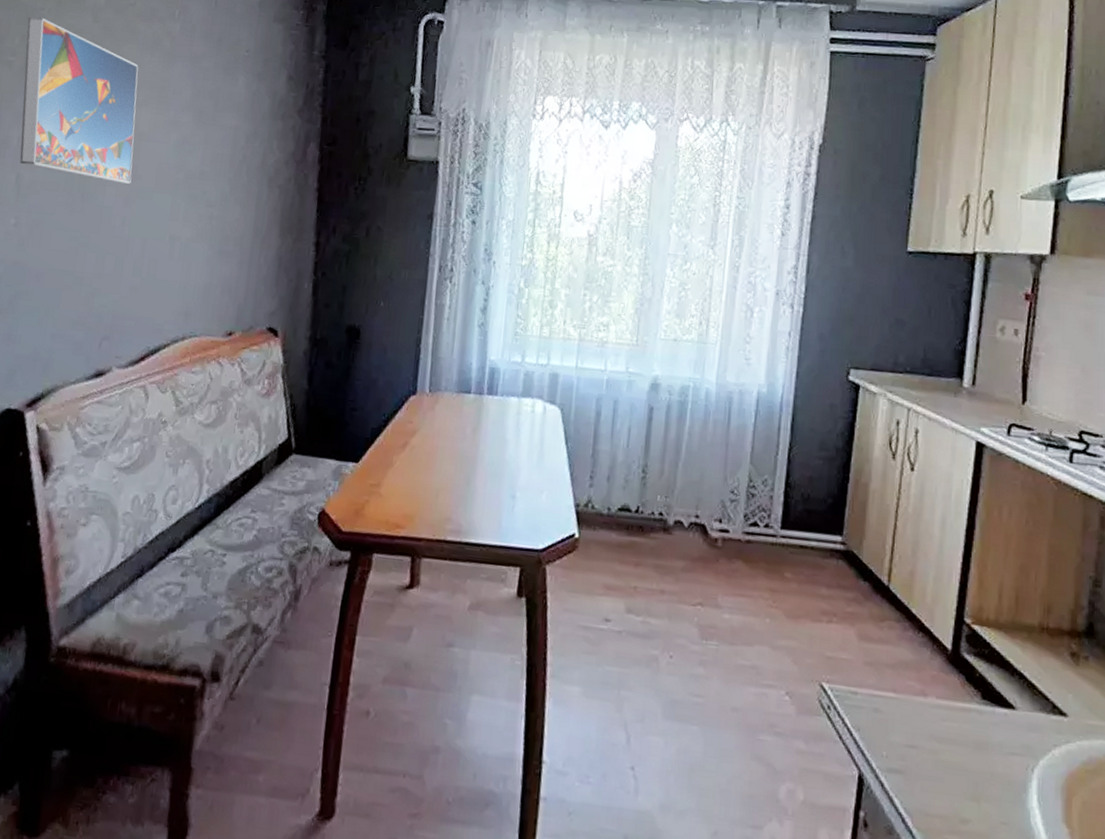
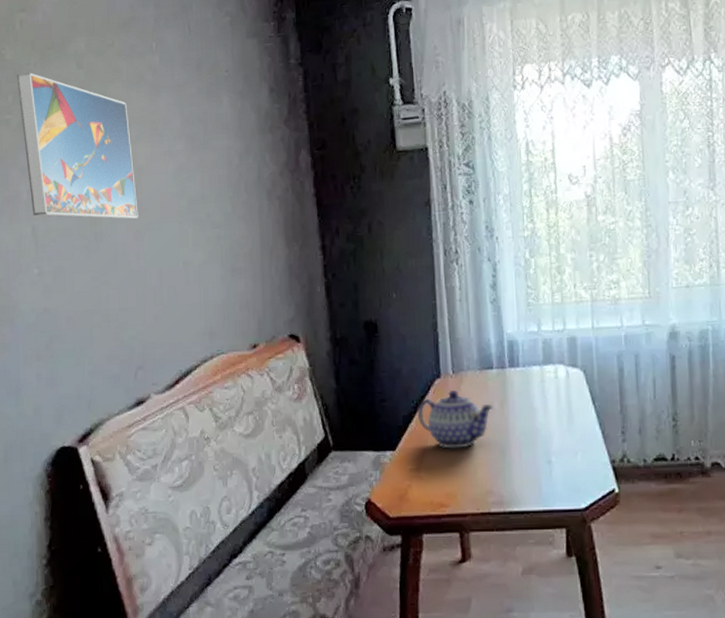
teapot: none [387,409,465,471] -> present [418,391,493,449]

